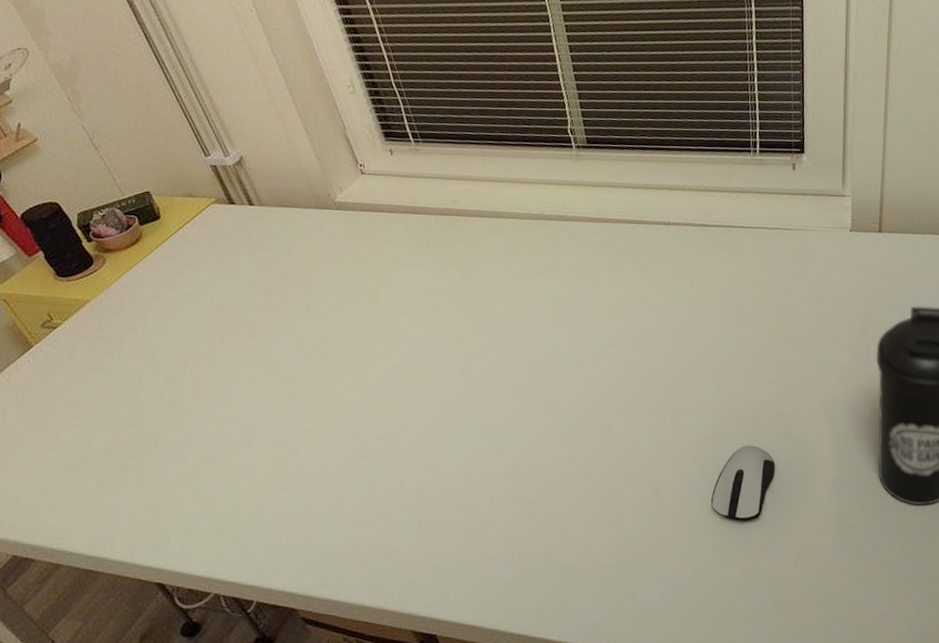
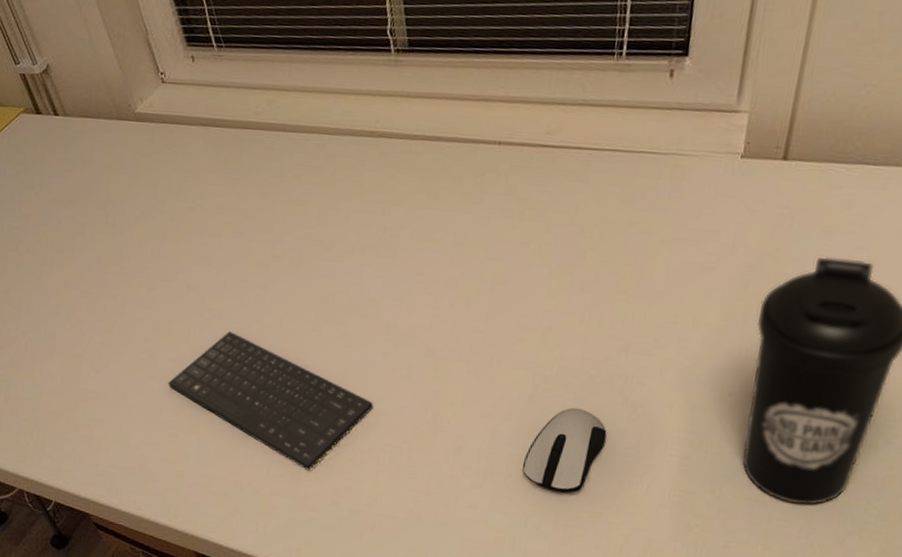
keyboard: none [377,405,579,532] -> present [168,331,374,471]

